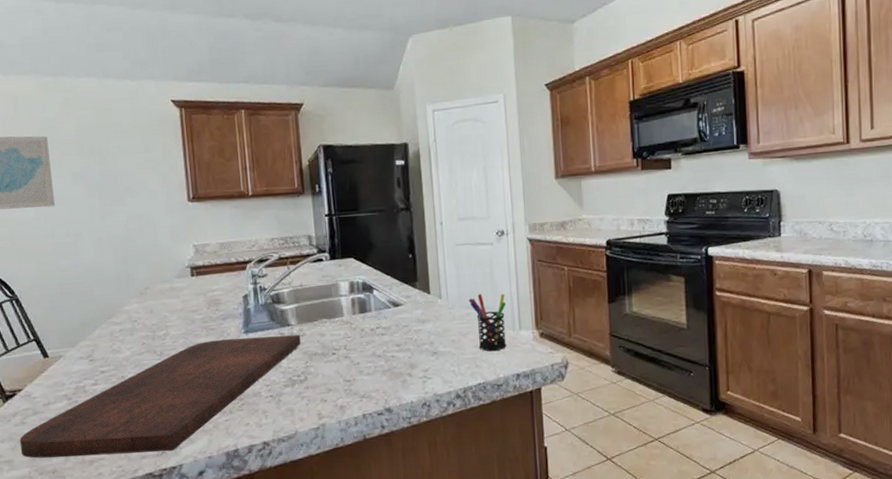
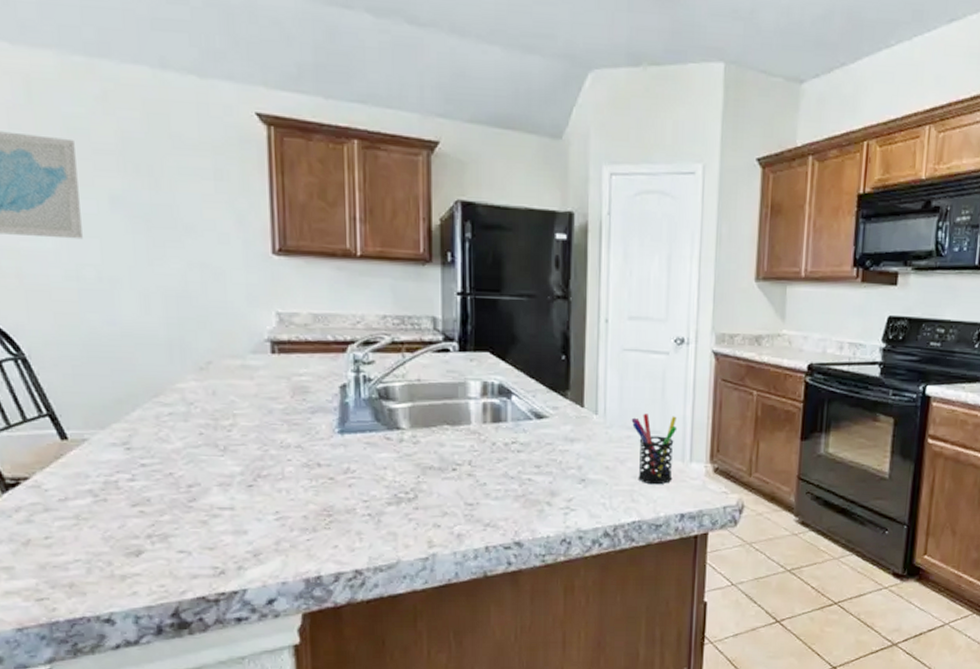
cutting board: present [19,335,301,459] -> none [23,438,413,571]

